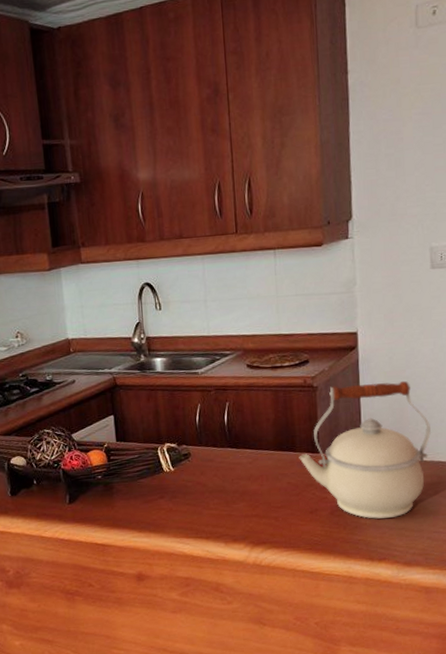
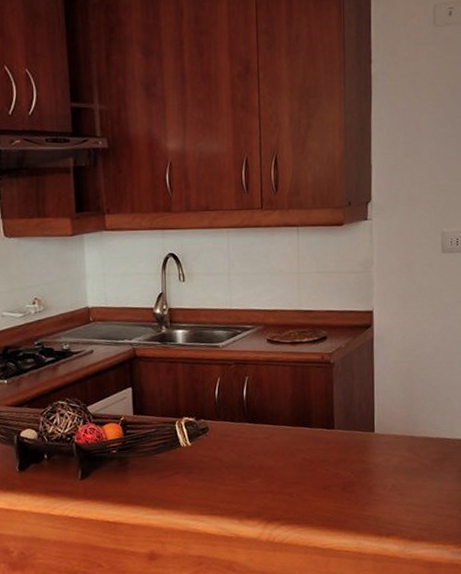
kettle: present [299,381,432,519] -> none [314,360,439,495]

